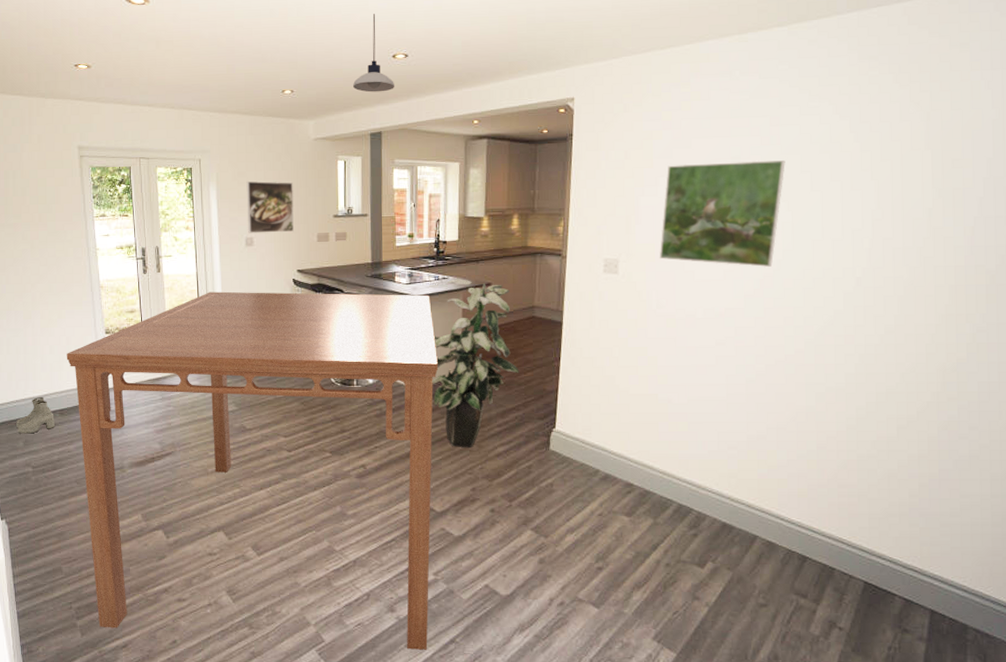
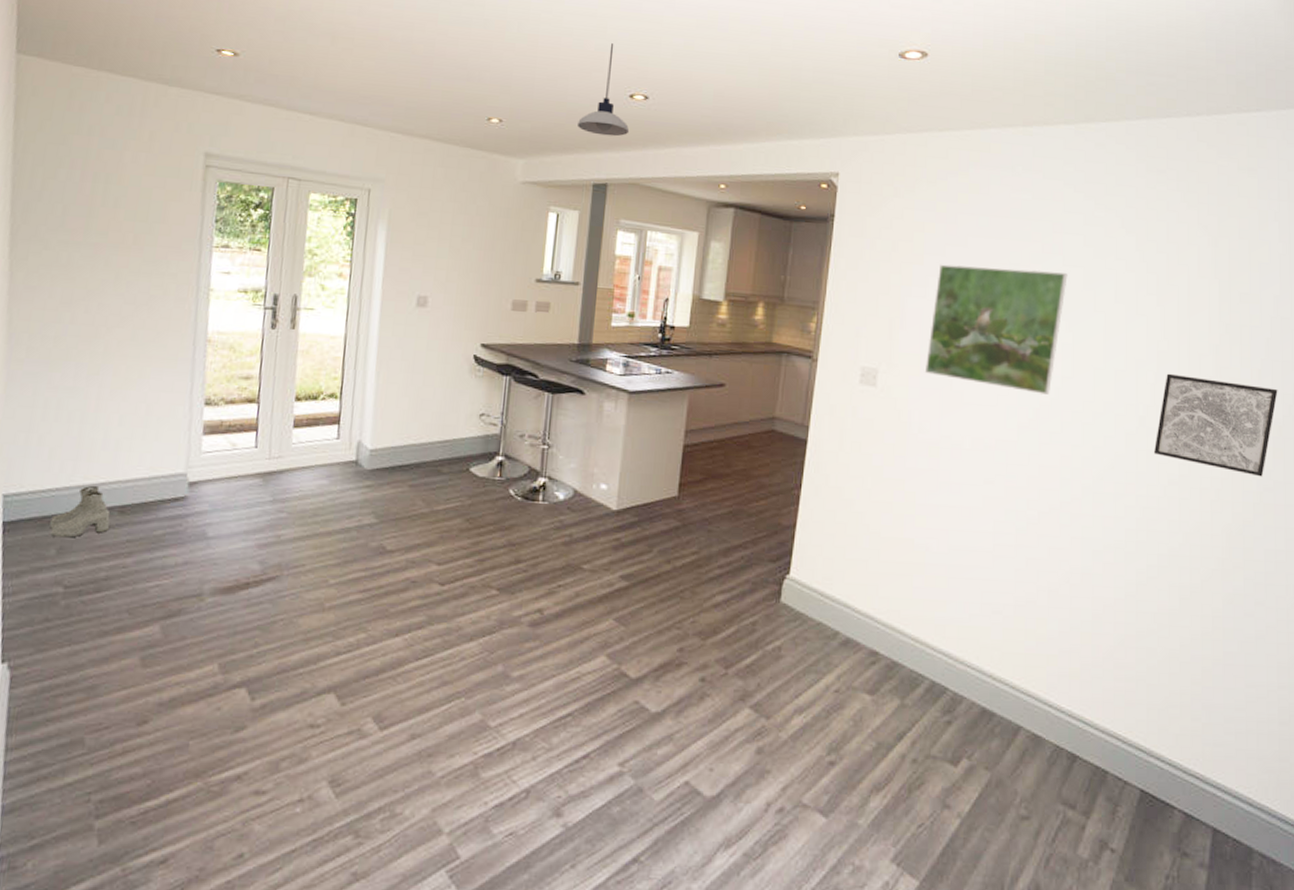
dining table: present [66,291,439,650] -> none [128,361,651,872]
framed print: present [246,181,294,233] -> none [422,225,489,295]
indoor plant: present [432,279,519,448] -> none [640,374,751,595]
wall art: none [870,238,991,321] -> present [1153,373,1278,477]

